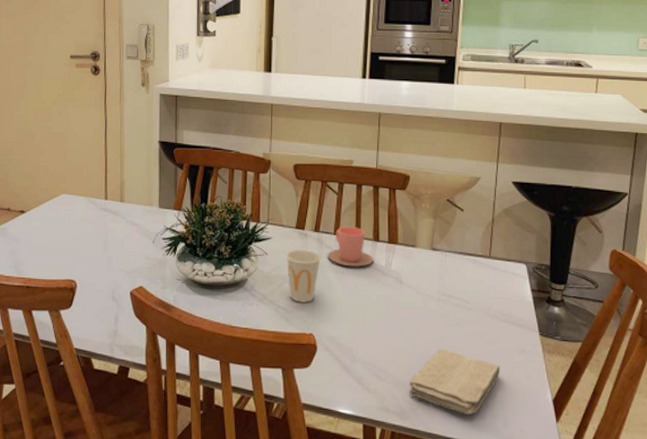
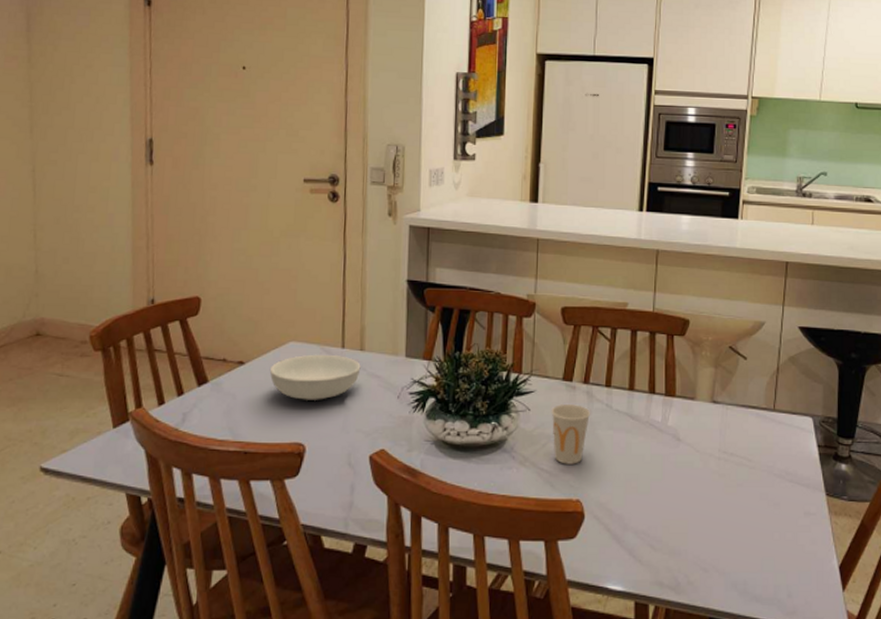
serving bowl: none [45,205,121,244] -> present [269,354,361,400]
cup: present [327,226,373,267] -> none [597,377,648,423]
washcloth: present [409,348,501,416] -> none [686,512,784,587]

